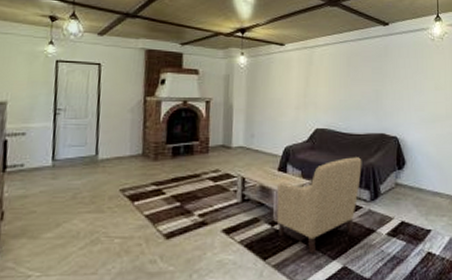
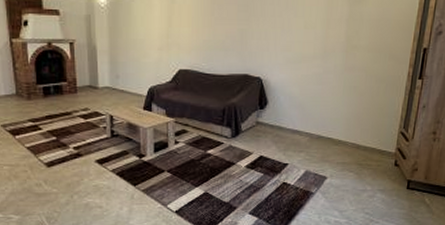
chair: present [276,157,362,254] -> none [143,97,225,181]

